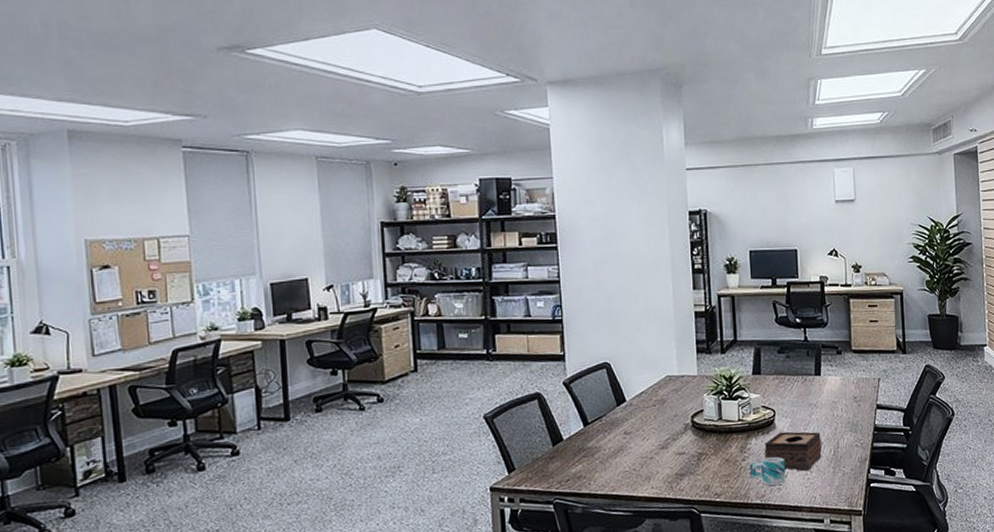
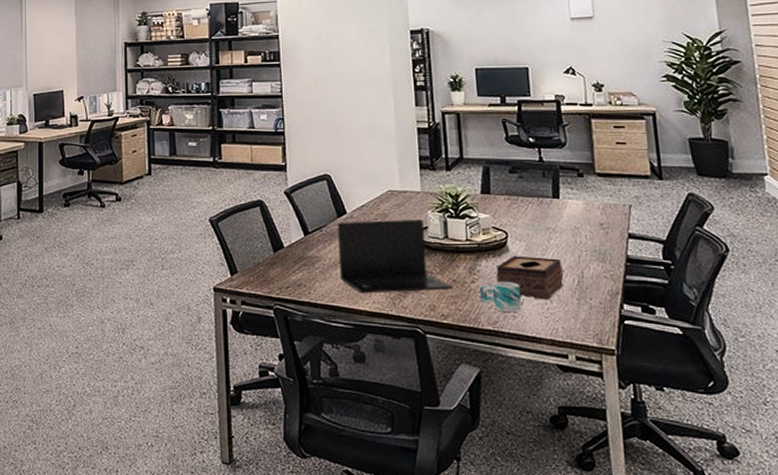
laptop: none [617,403,726,480] -> present [337,219,453,293]

